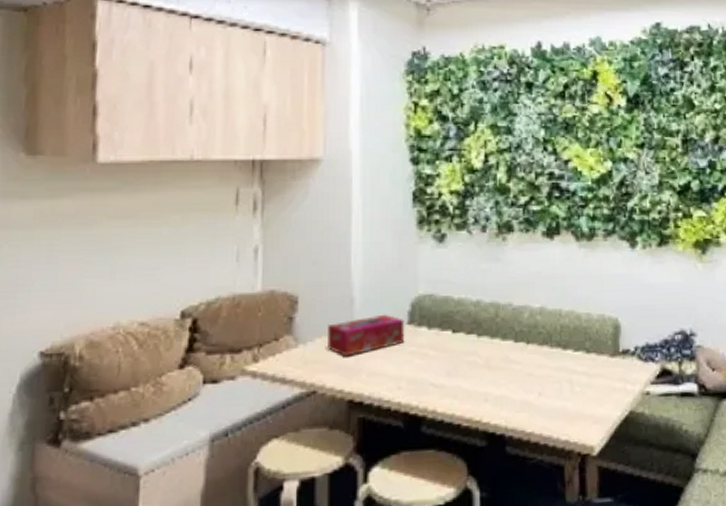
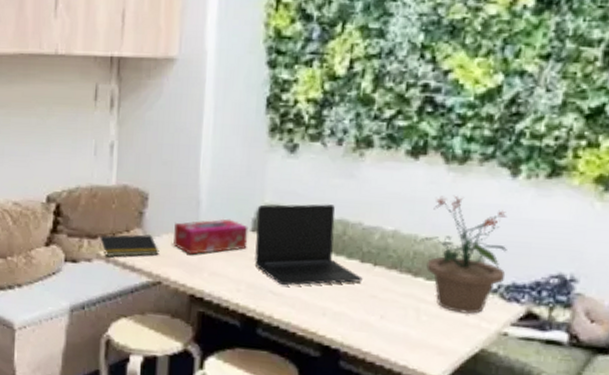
notepad: none [245,341,313,370] -> present [100,234,160,257]
laptop: none [412,289,518,377] -> present [254,204,363,286]
potted plant: none [564,269,640,379] -> present [419,195,507,314]

